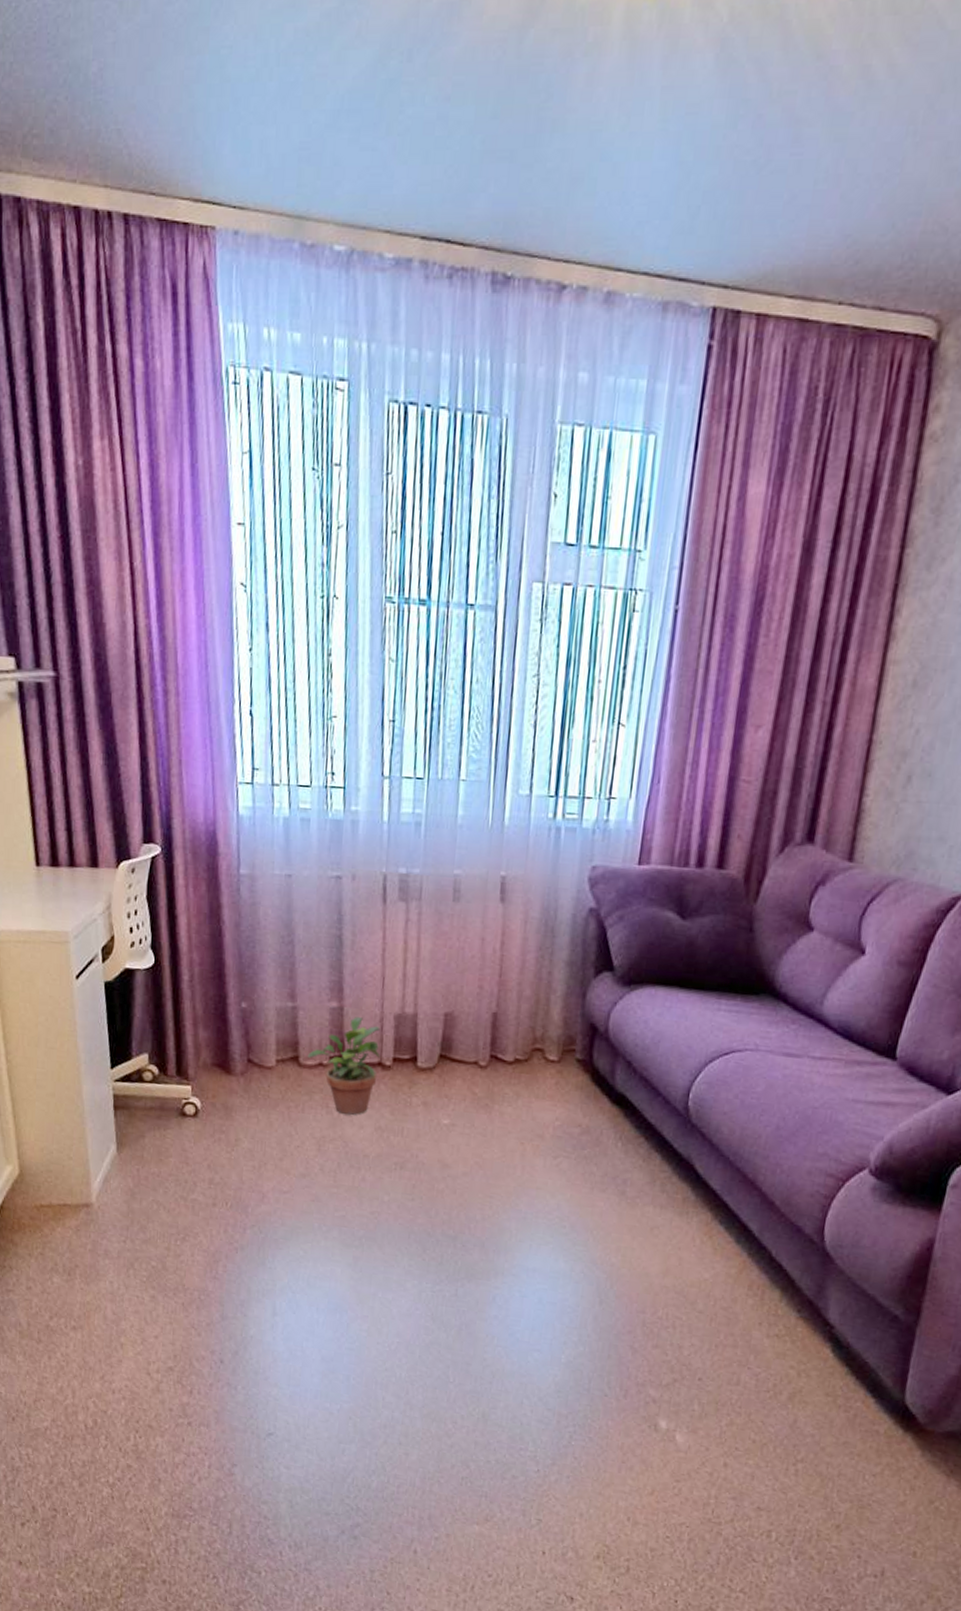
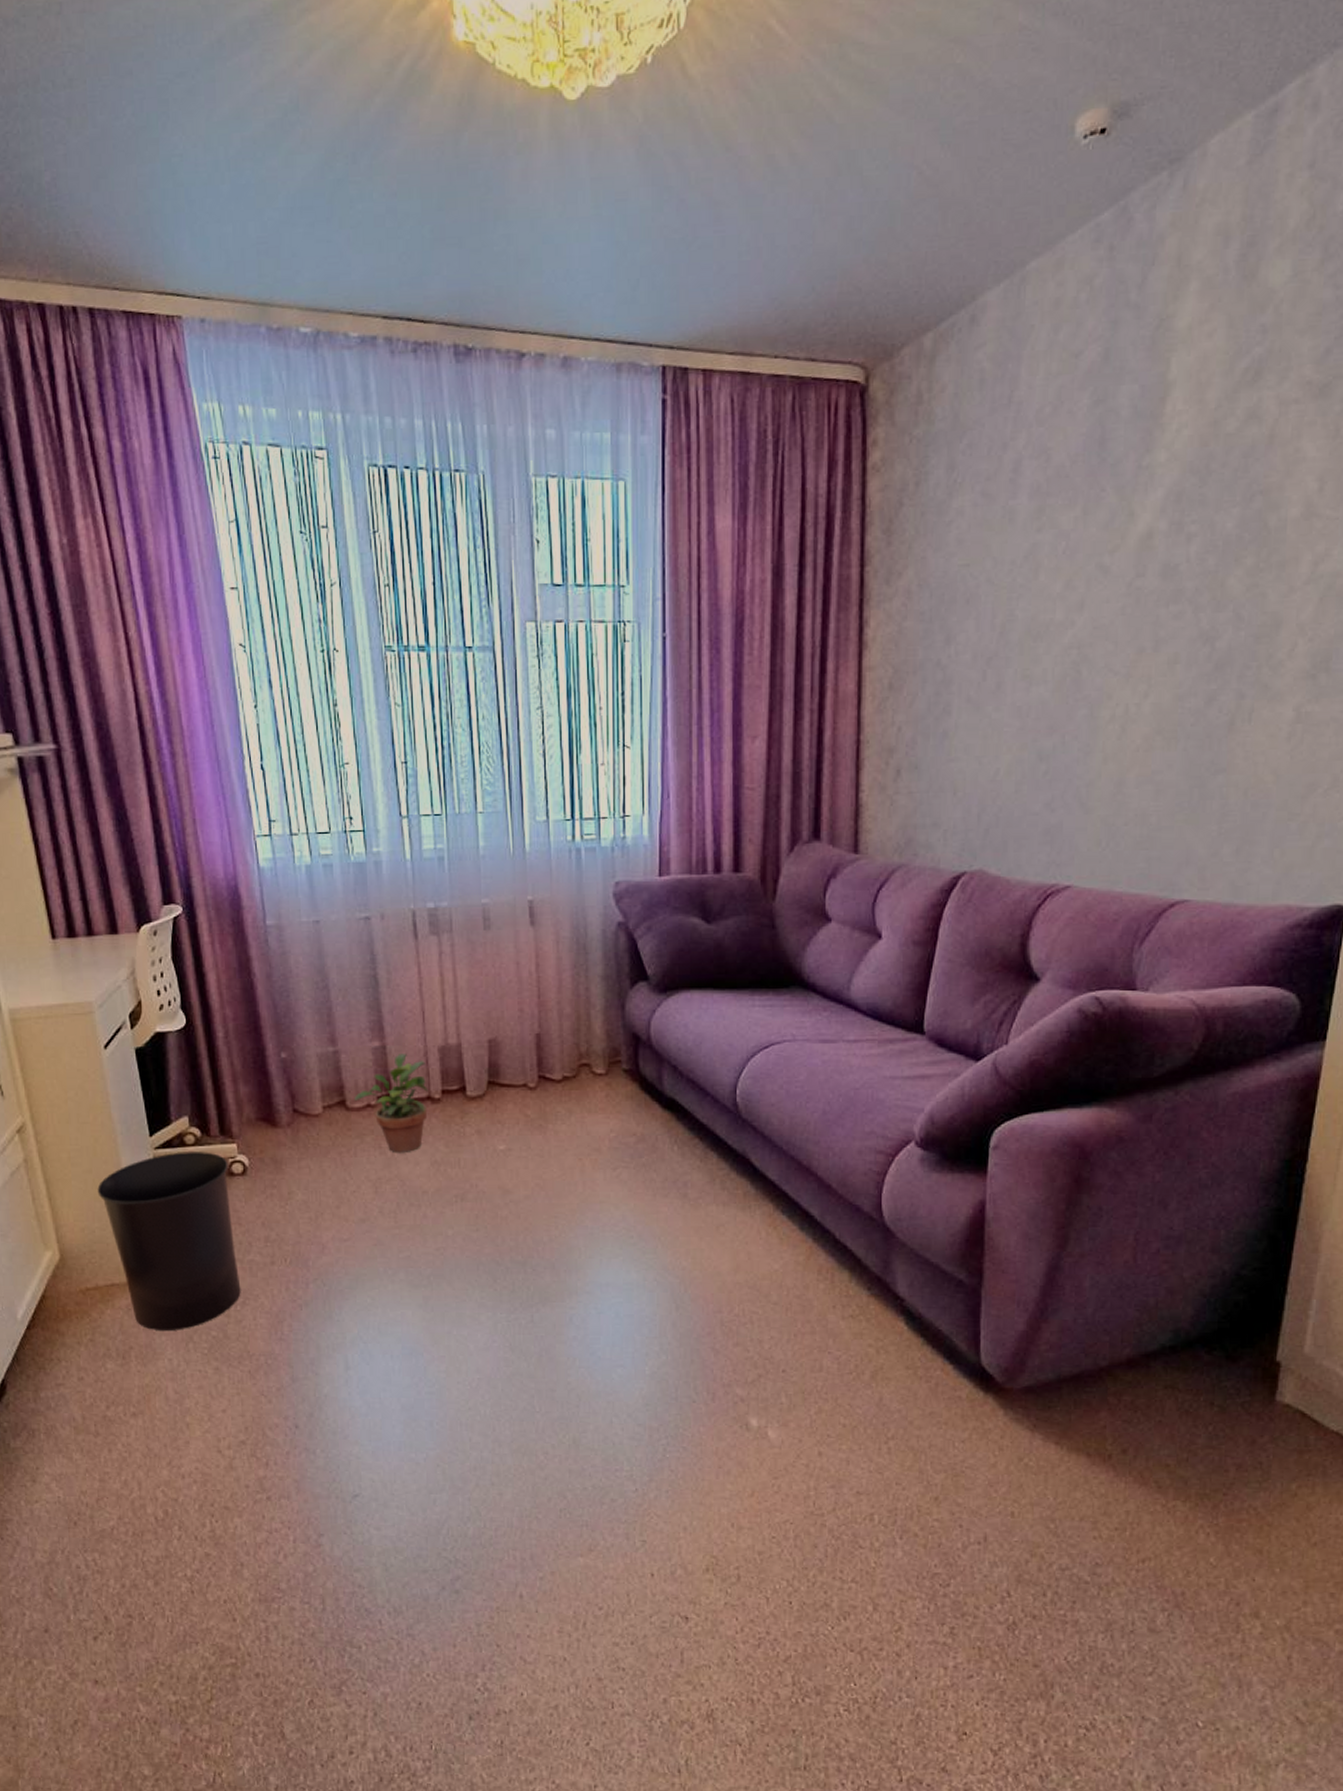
waste bin: none [58,1087,183,1256] -> present [97,1152,241,1330]

